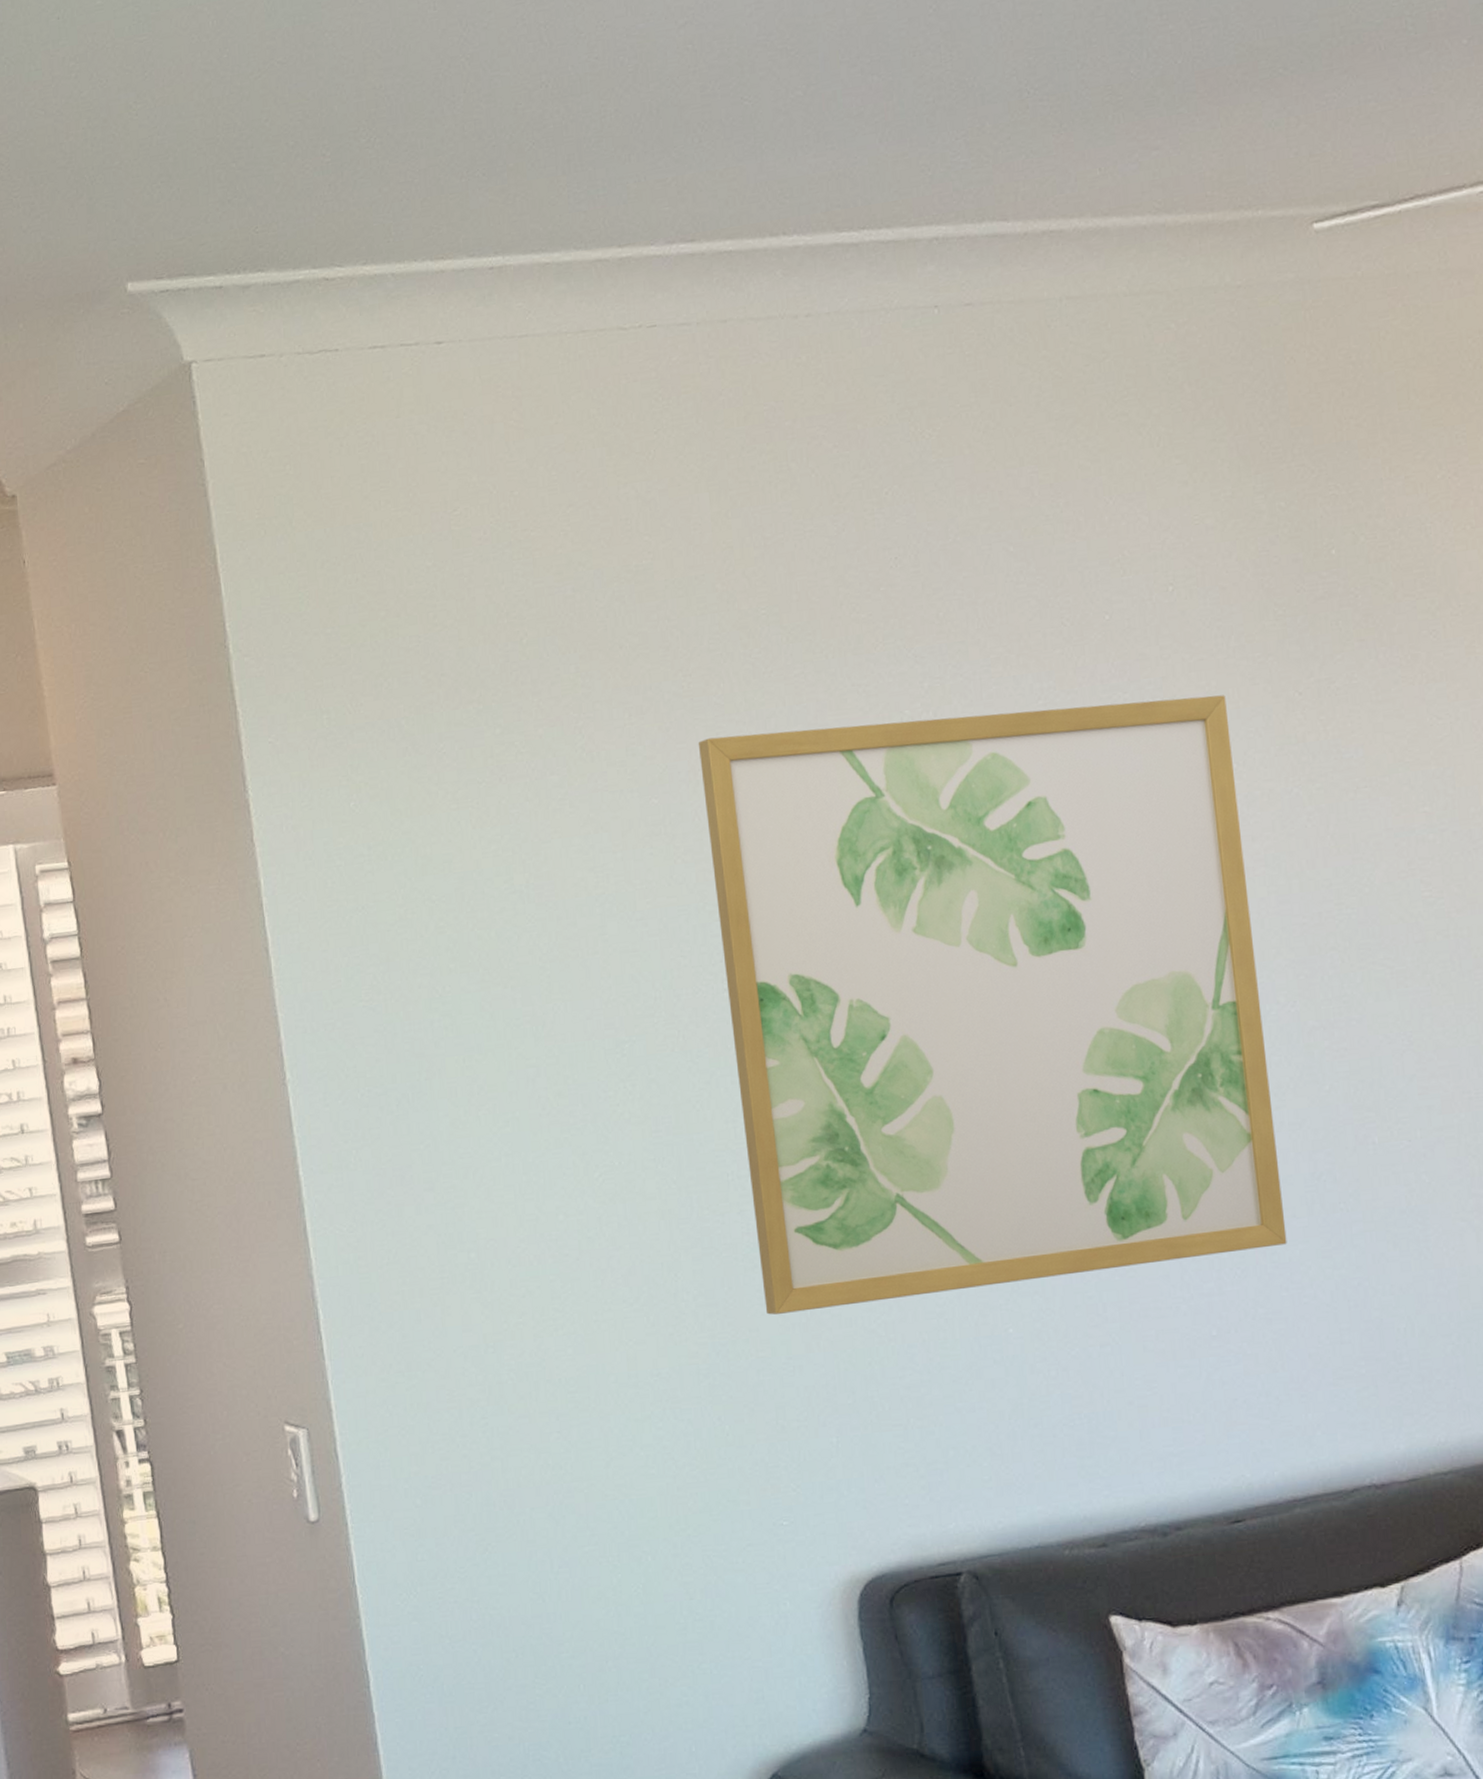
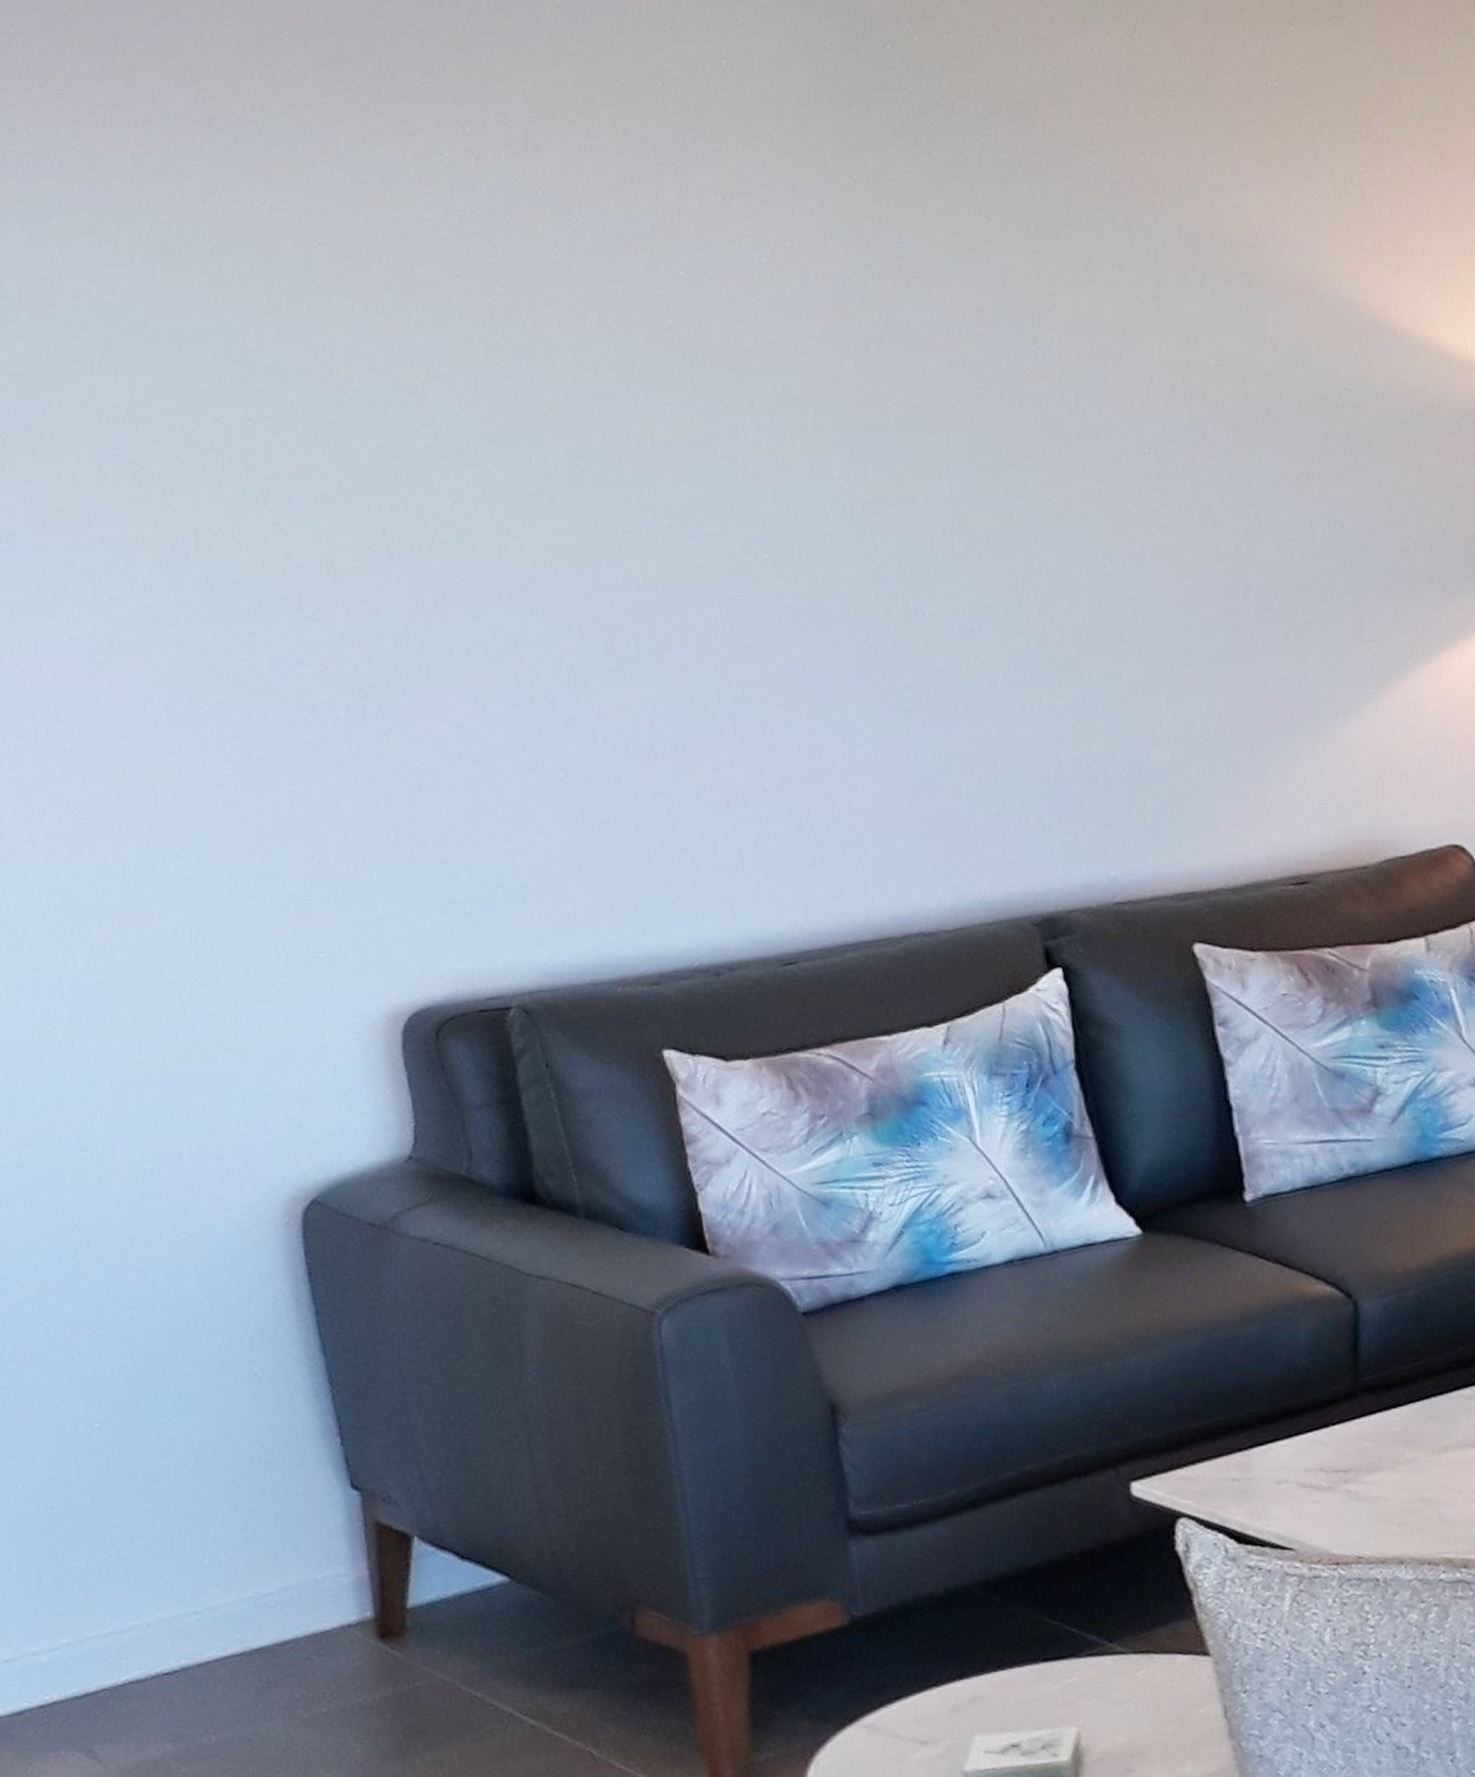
wall art: present [698,695,1287,1315] -> none [215,158,840,749]

